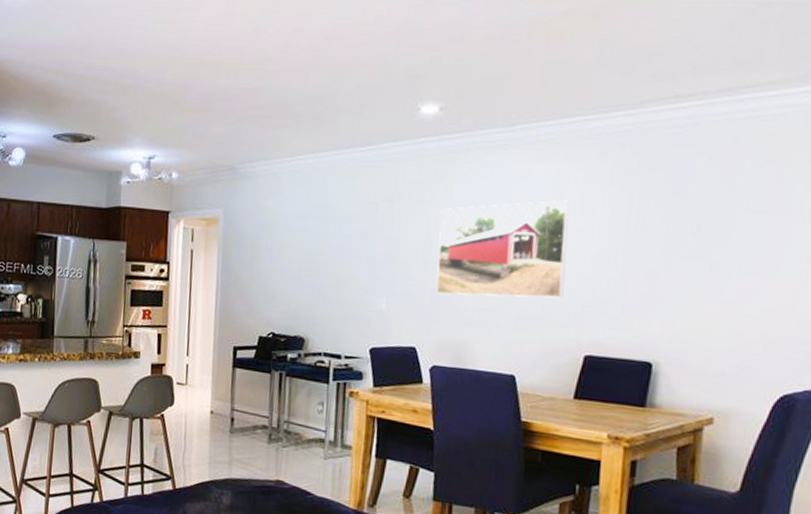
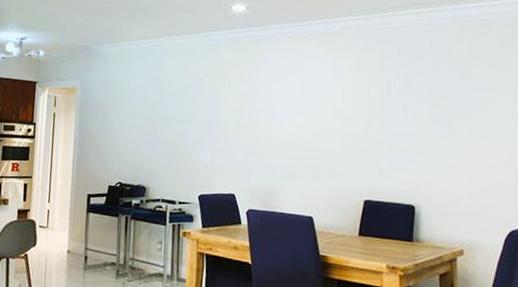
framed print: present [436,200,570,299] -> none [249,78,346,155]

